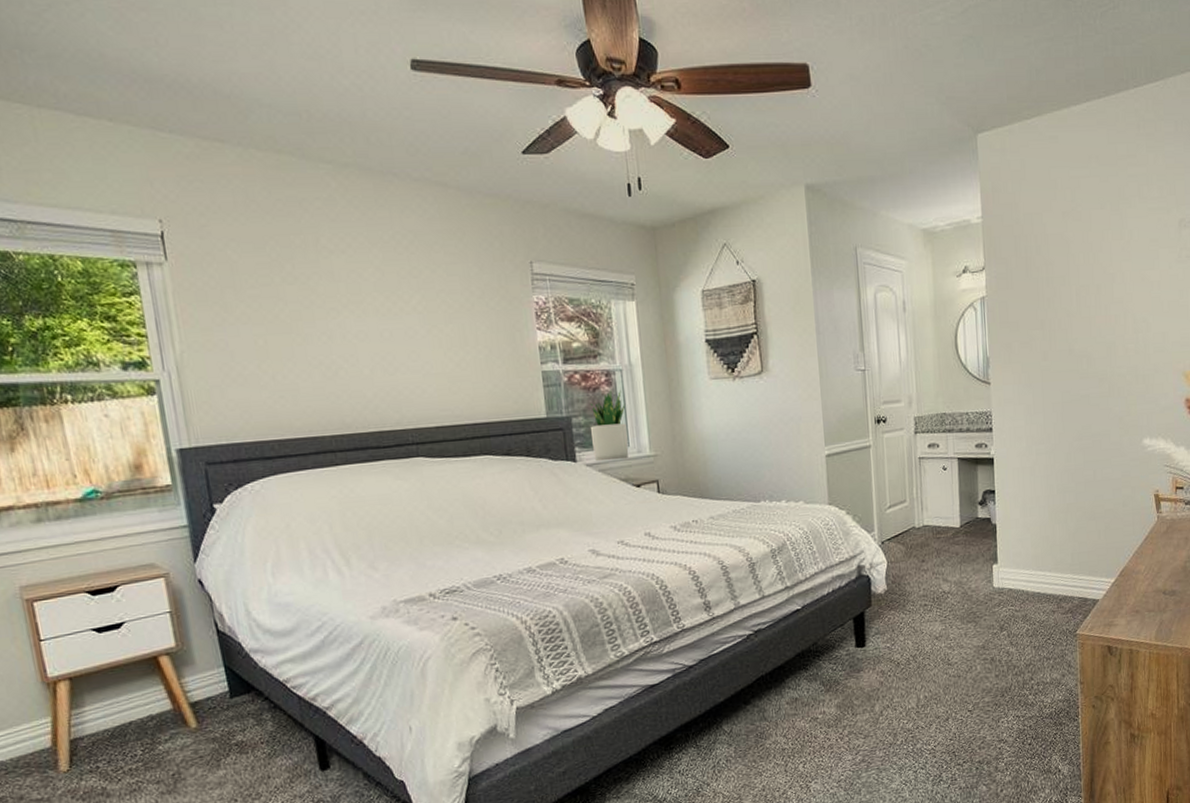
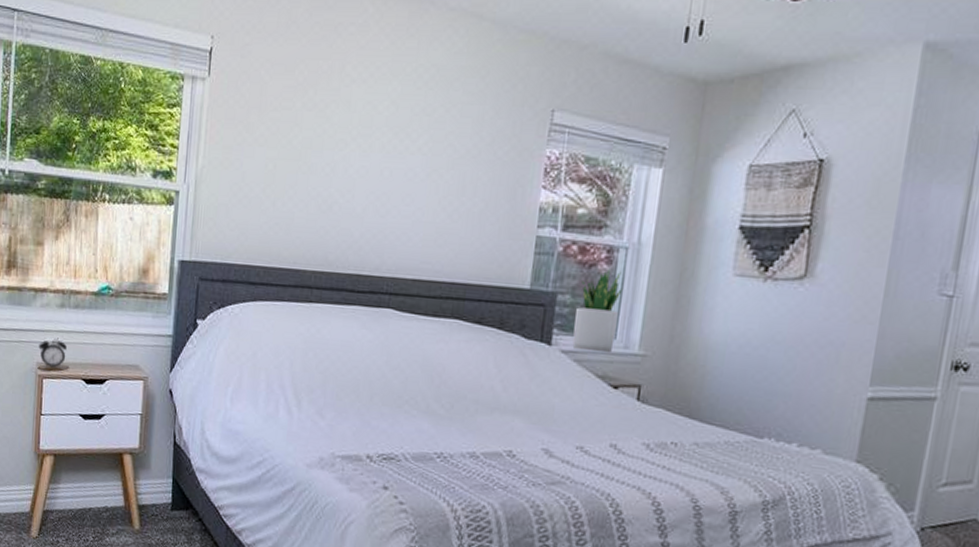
alarm clock: none [17,556,65,594] -> present [37,338,69,372]

